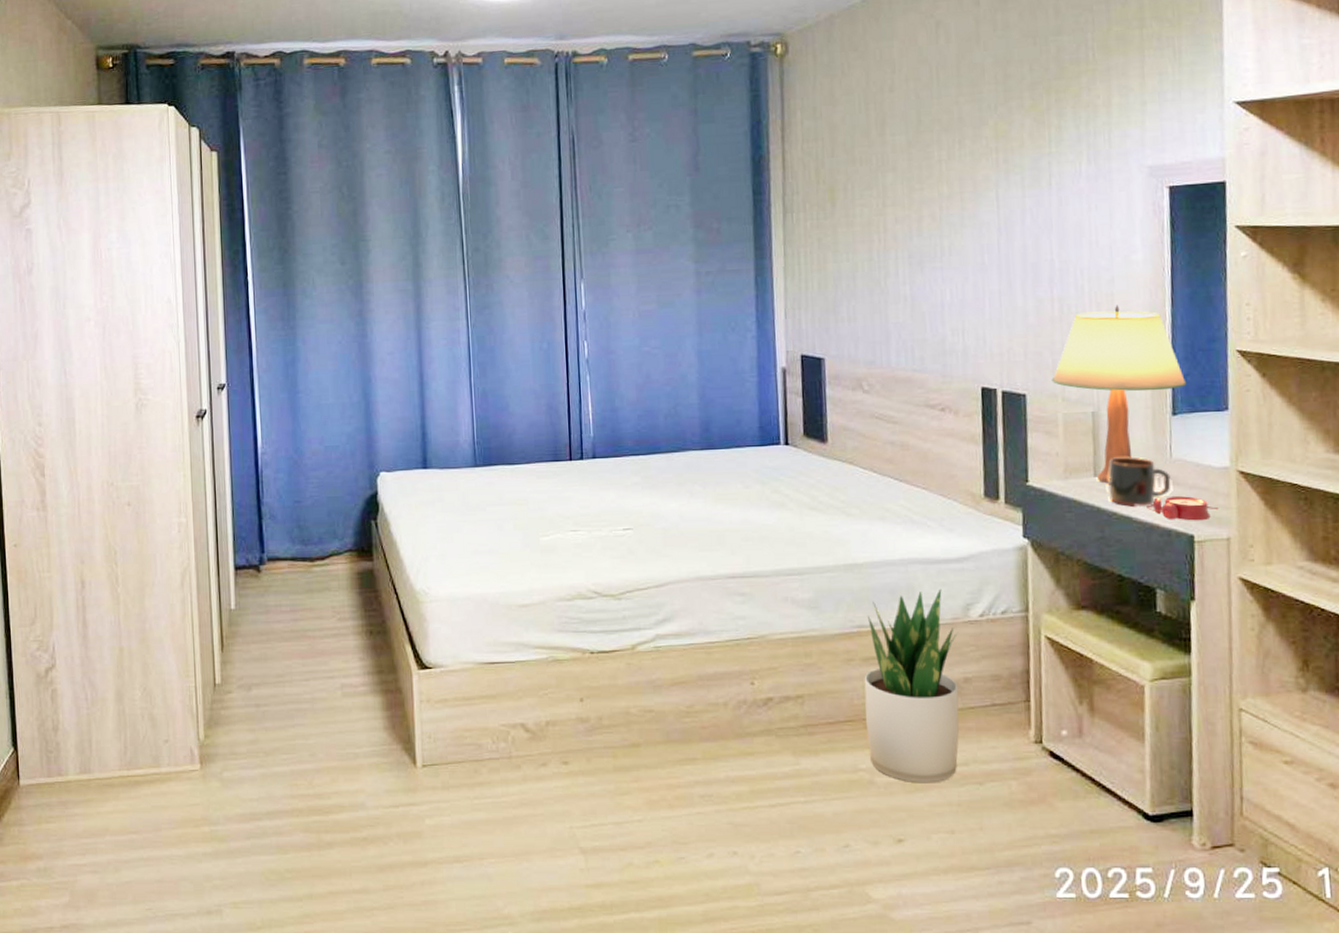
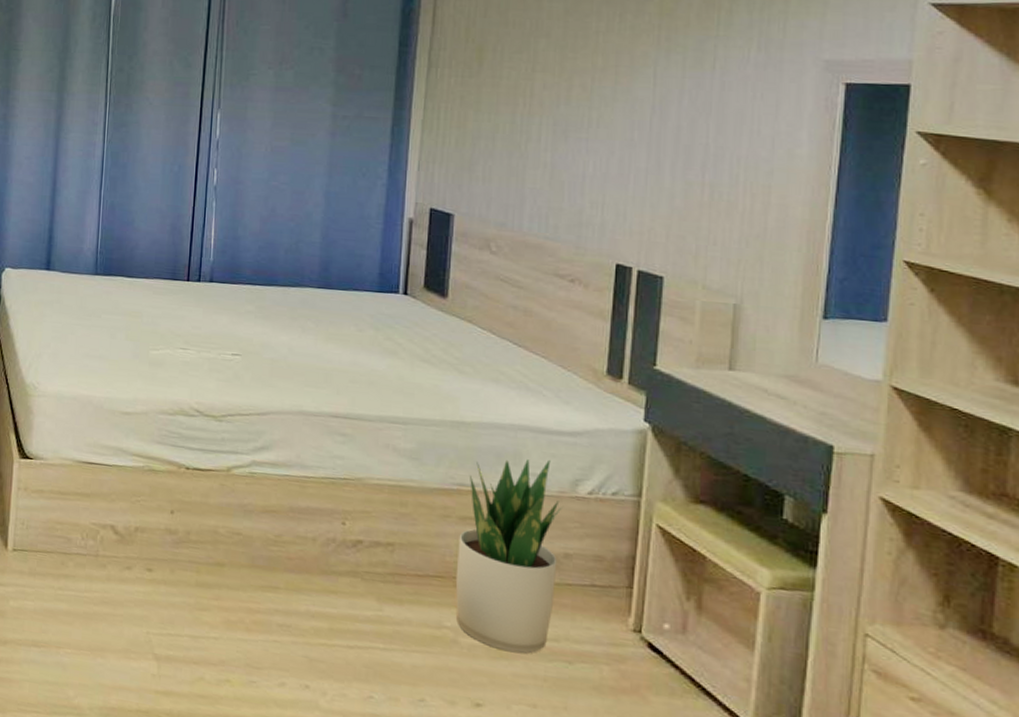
table lamp: present [1051,305,1187,484] -> none [693,198,843,380]
mug: present [1107,456,1171,508] -> none [742,353,814,409]
alarm clock: present [1147,496,1219,521] -> none [784,401,865,433]

